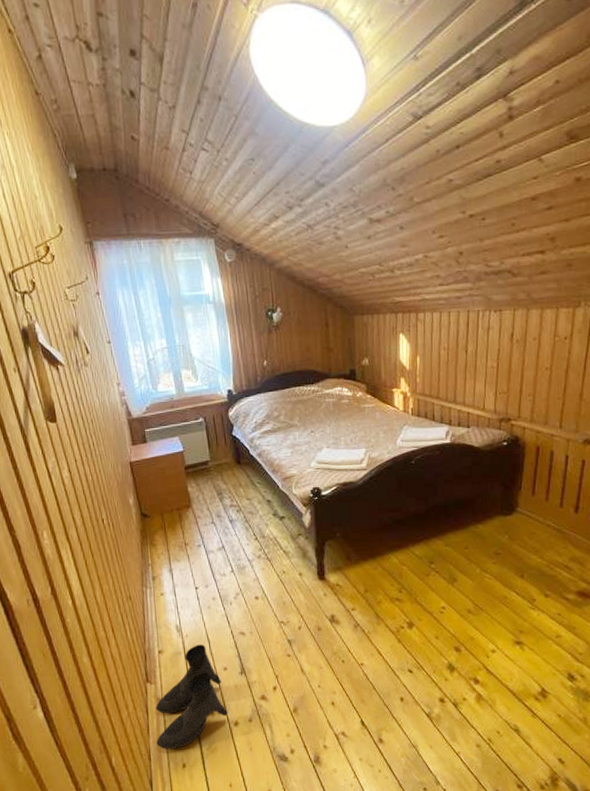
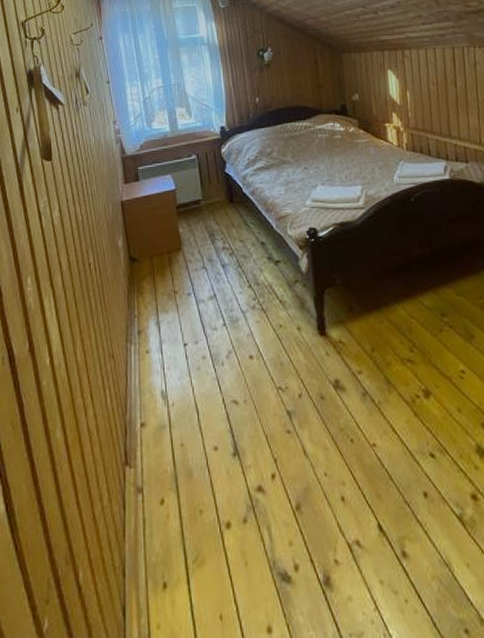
boots: present [155,644,228,749] -> none [133,416,218,560]

